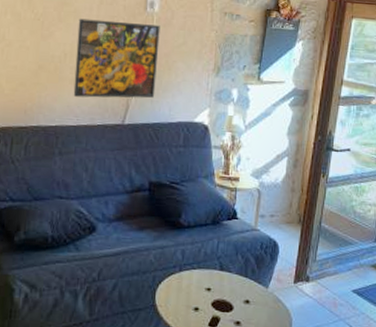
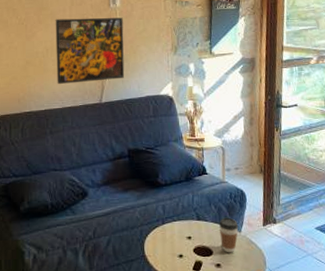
coffee cup: none [244,270,266,311] -> present [219,217,239,253]

